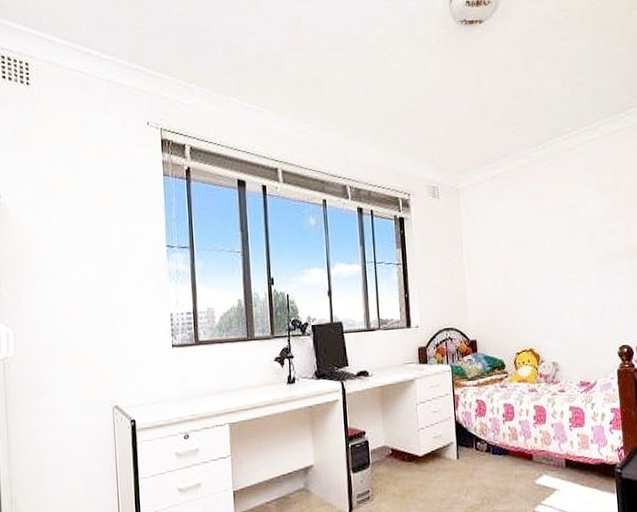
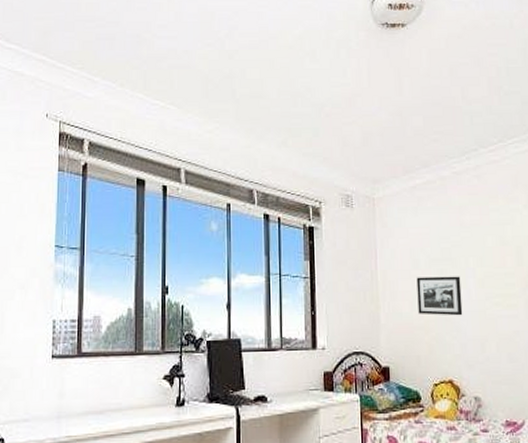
picture frame: none [499,256,541,292] -> present [416,276,463,316]

